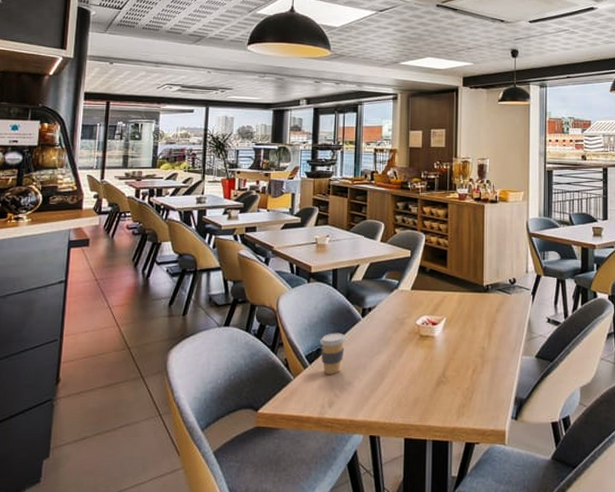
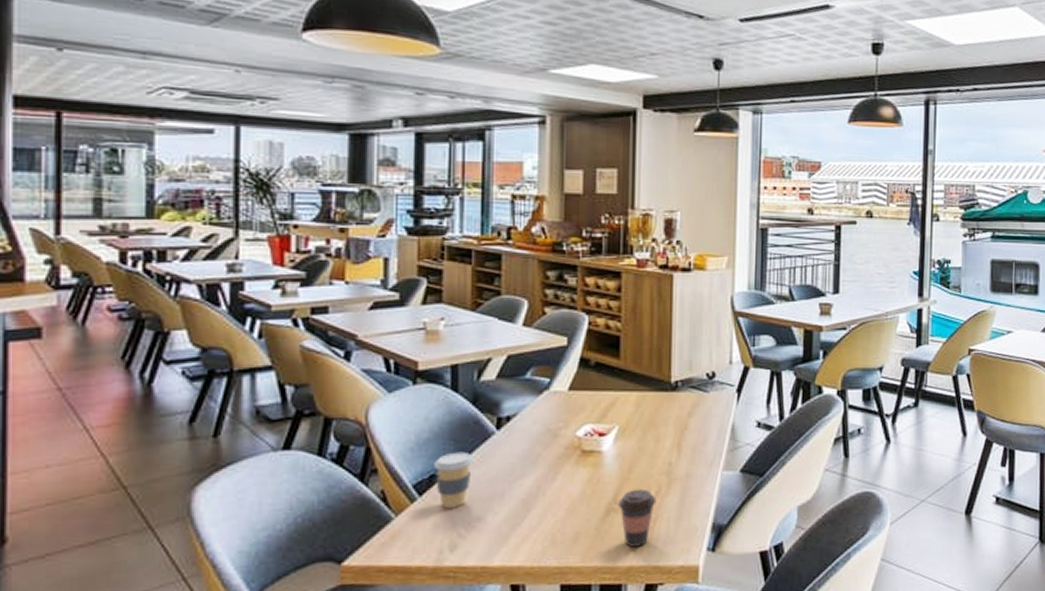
coffee cup: none [446,367,474,412] -> present [618,488,657,547]

